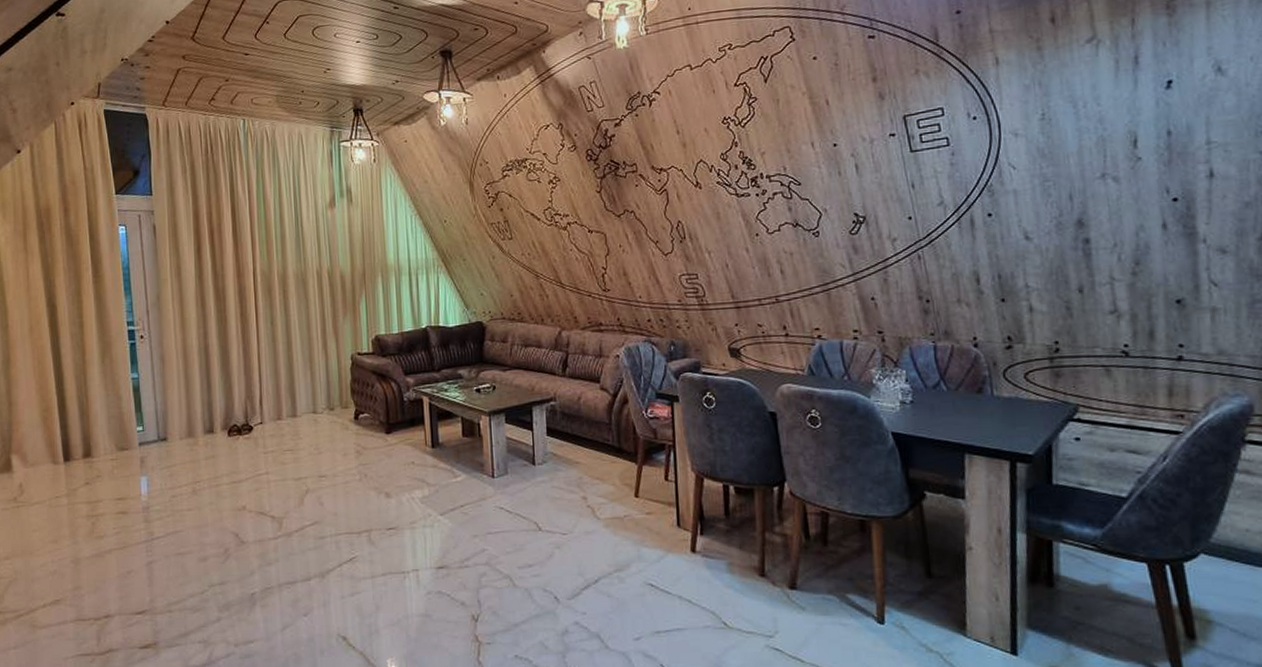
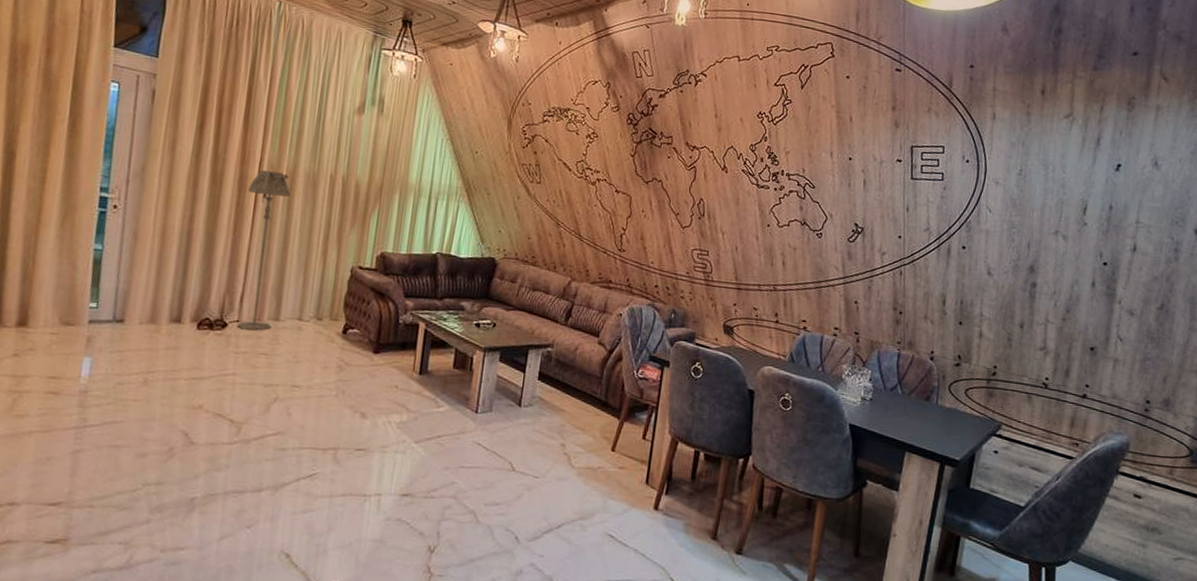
floor lamp: none [248,277,291,430] -> present [237,169,291,331]

